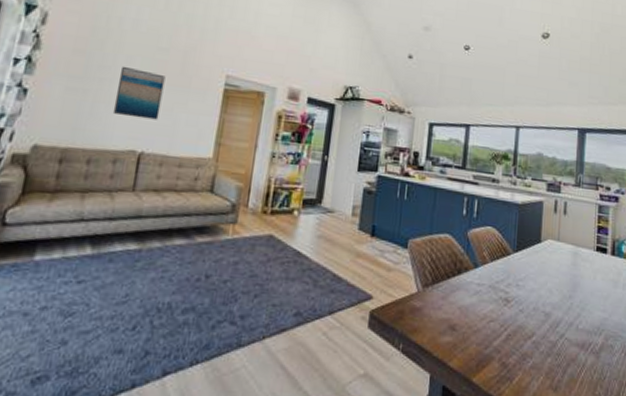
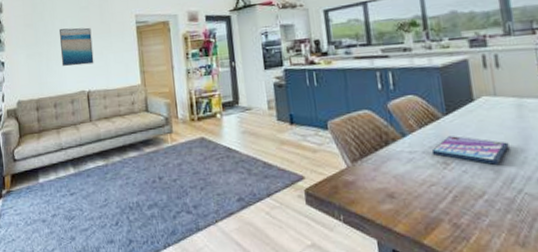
video game case: none [497,273,561,307] -> present [431,136,509,165]

